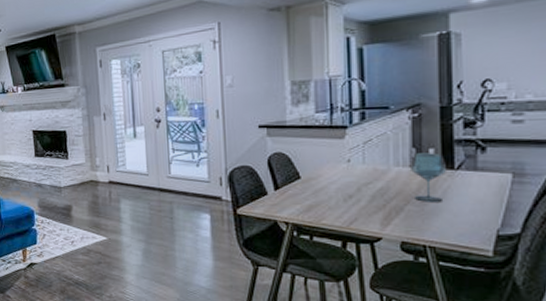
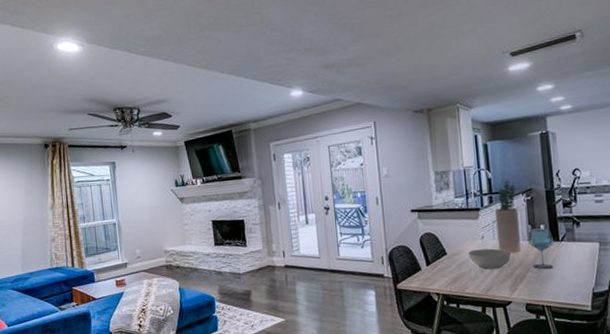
bowl: none [329,174,386,199] -> present [468,248,512,270]
vase: none [368,91,400,182] -> present [495,179,522,254]

